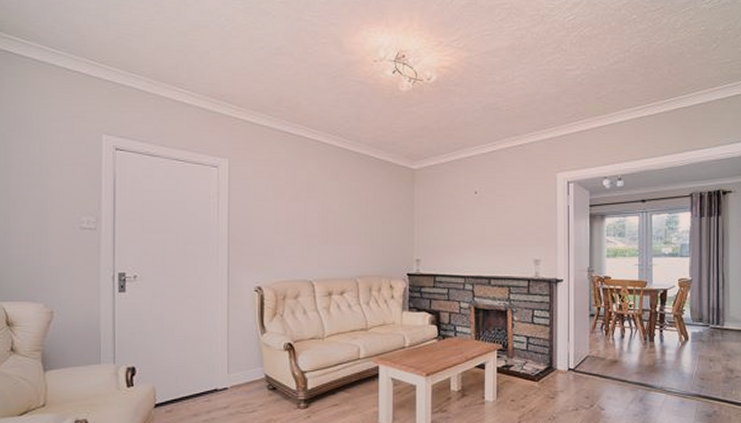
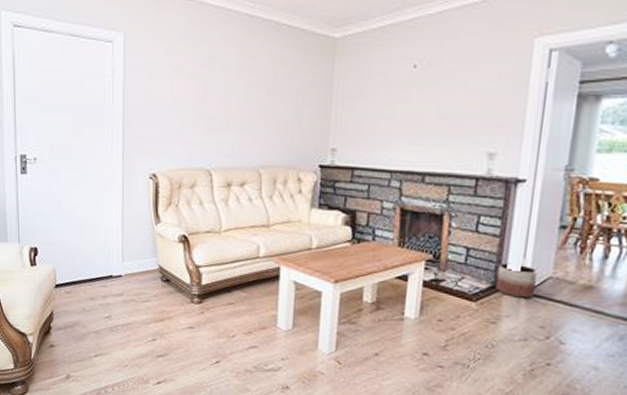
planter: none [551,347,579,375] -> present [495,262,537,299]

